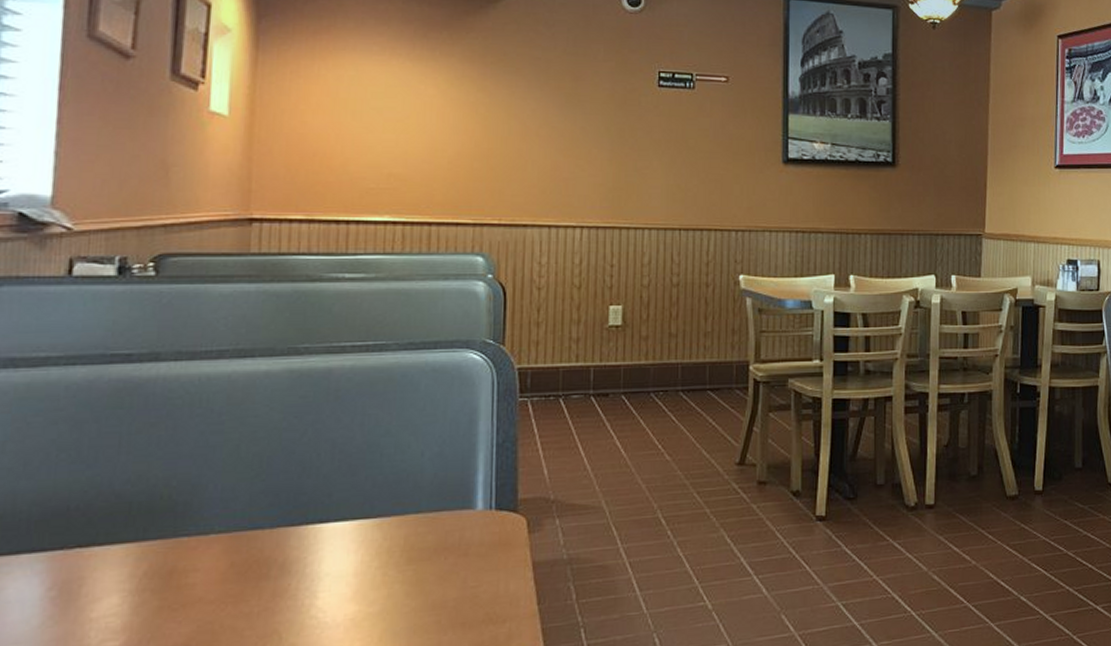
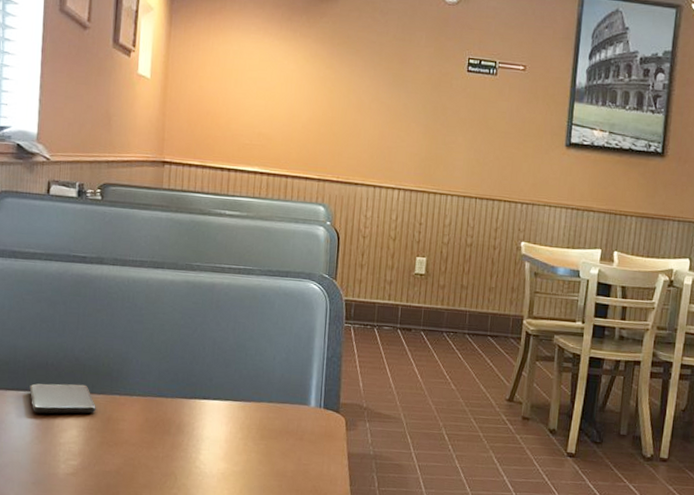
smartphone: none [38,529,150,582] -> present [29,383,96,414]

